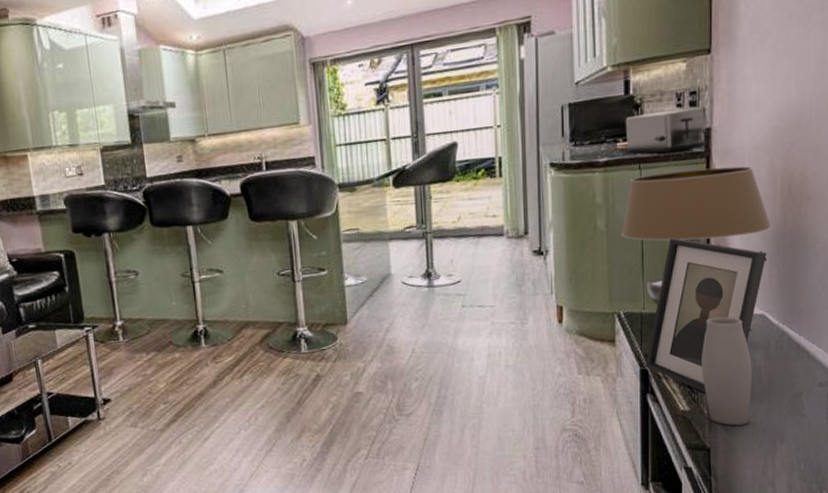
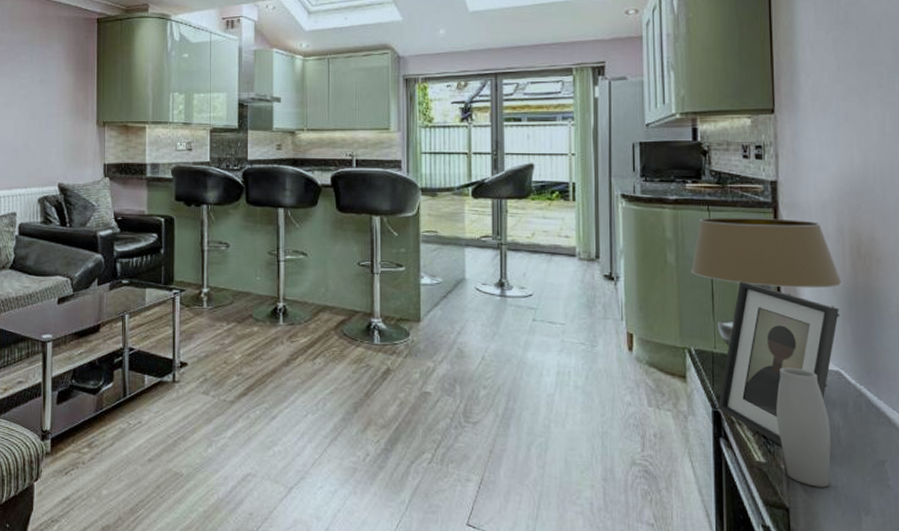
toaster: present [625,107,706,154] -> none [693,159,773,199]

